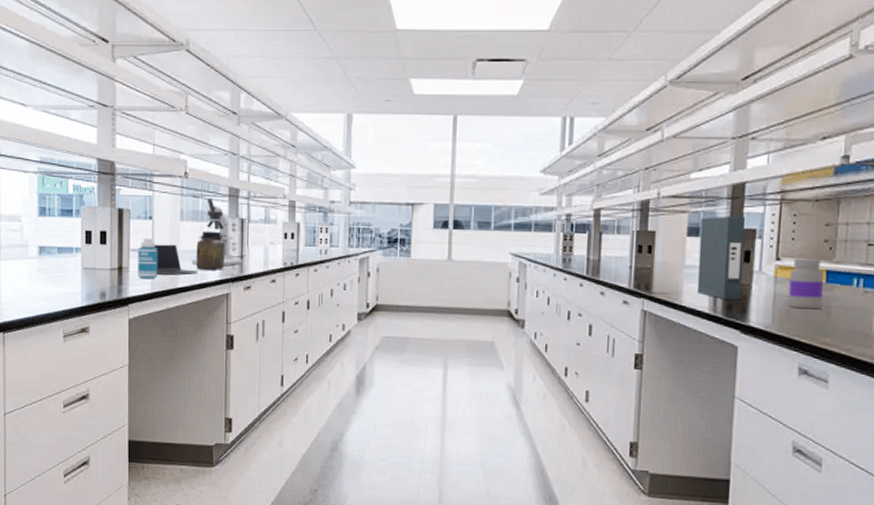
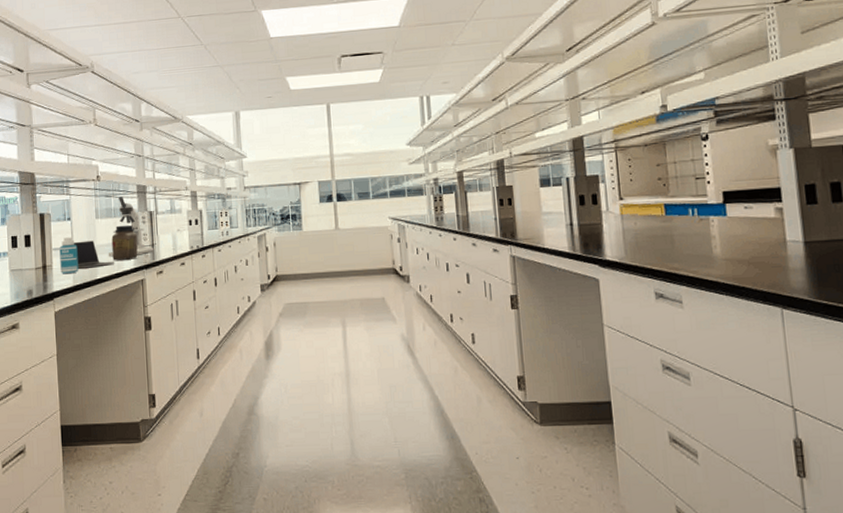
binder: present [697,216,746,301] -> none [550,165,595,239]
jar: present [788,258,824,310] -> none [633,195,666,241]

